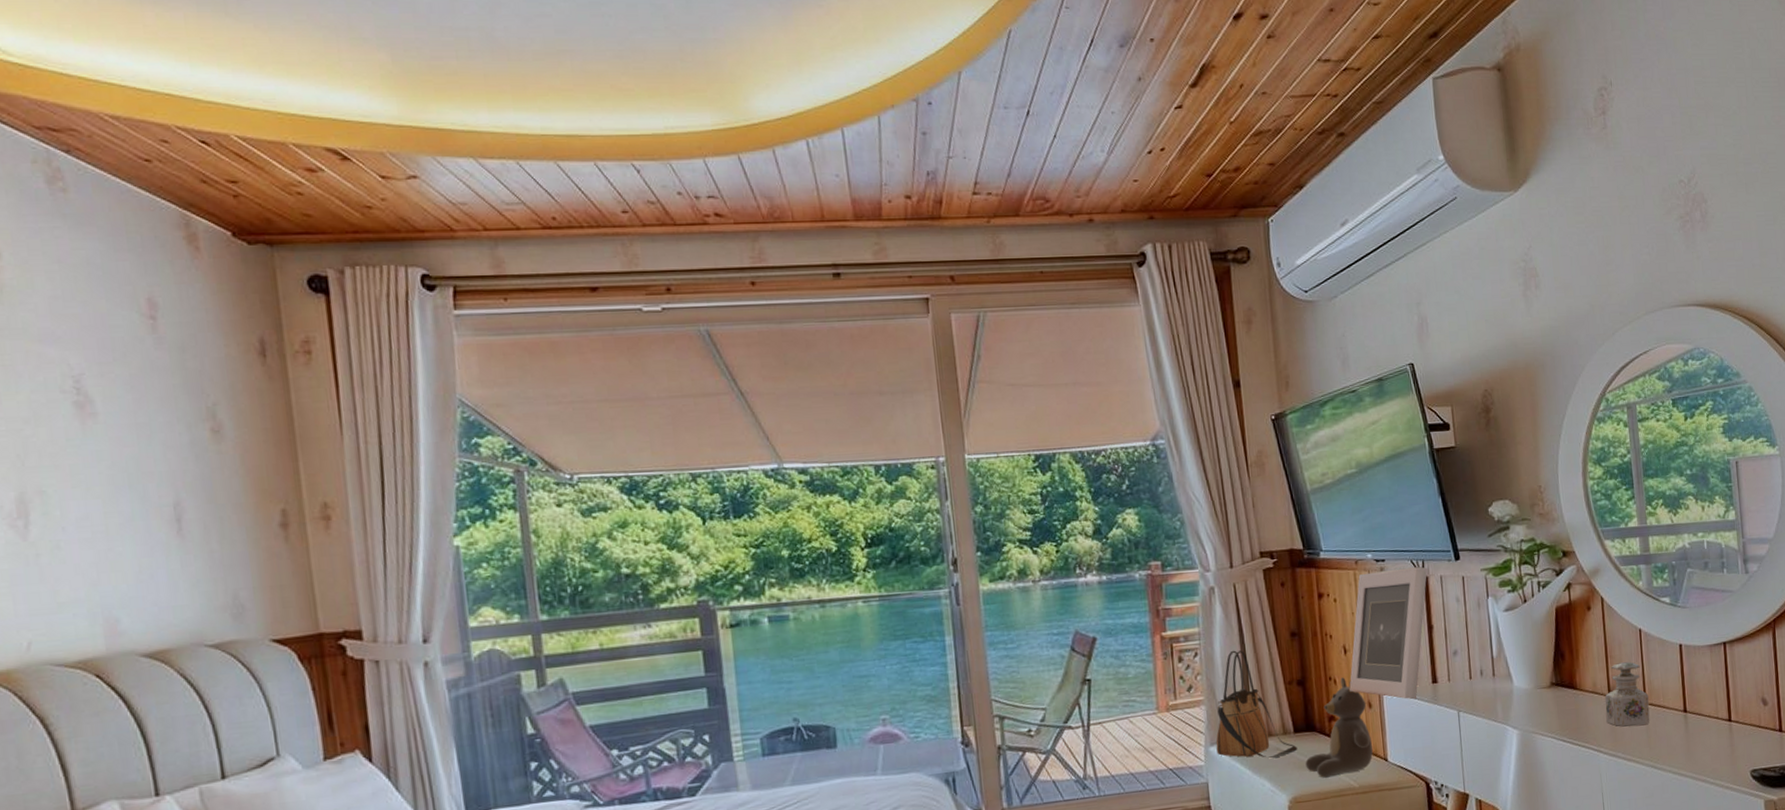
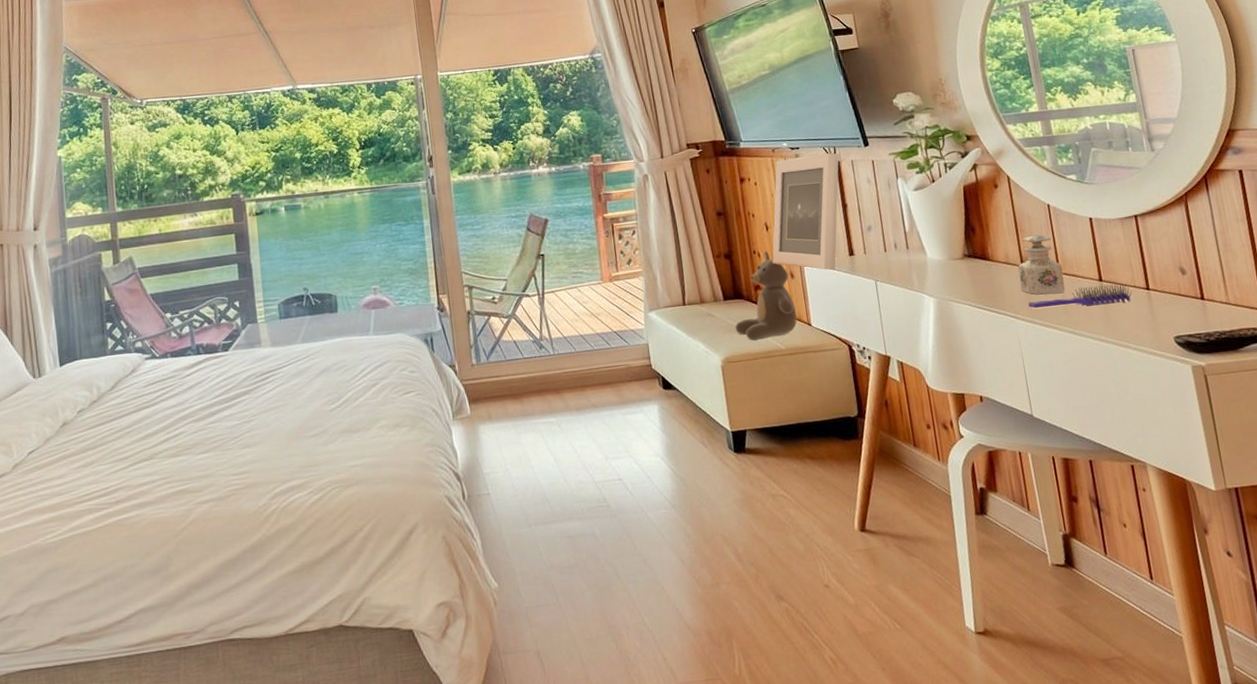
tote bag: present [1215,650,1298,759] -> none [654,228,728,323]
hairbrush: none [1612,714,1714,742] -> present [1028,283,1132,309]

